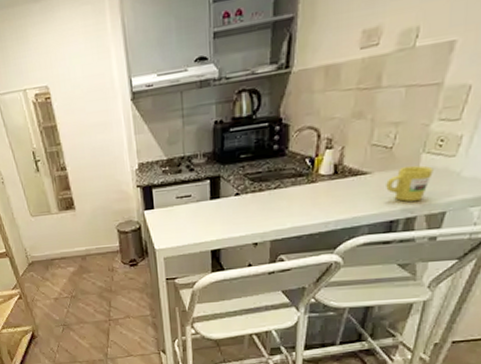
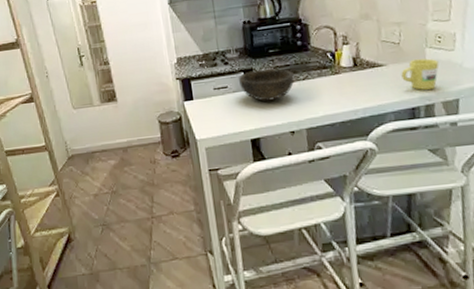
bowl: none [203,176,266,212] -> present [238,68,295,102]

